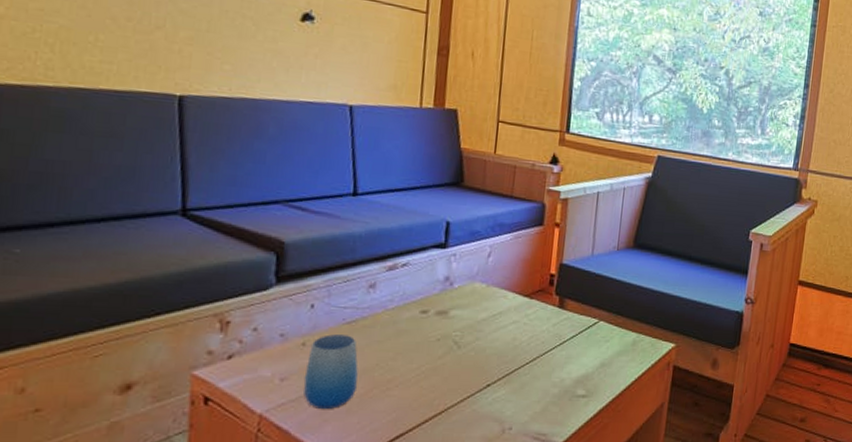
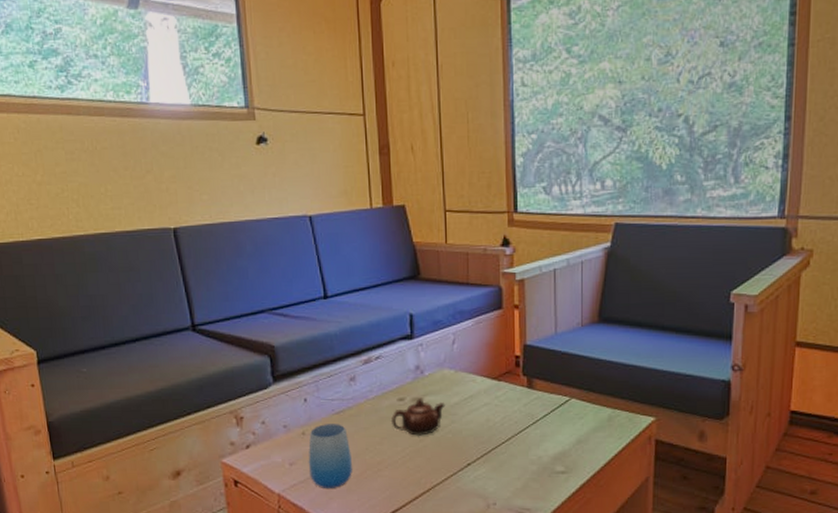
teapot: none [409,311,472,352] -> present [390,397,445,436]

